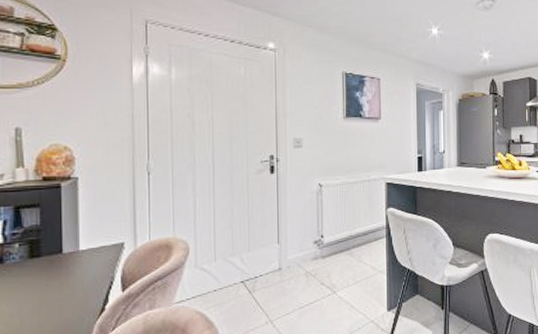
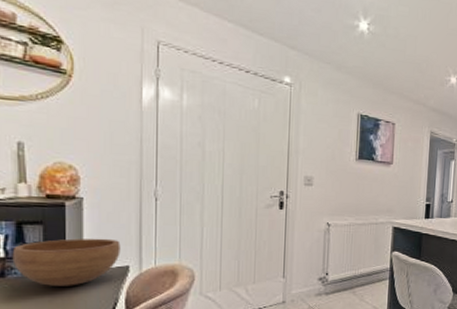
bowl: none [10,216,115,269] -> present [12,238,121,286]

